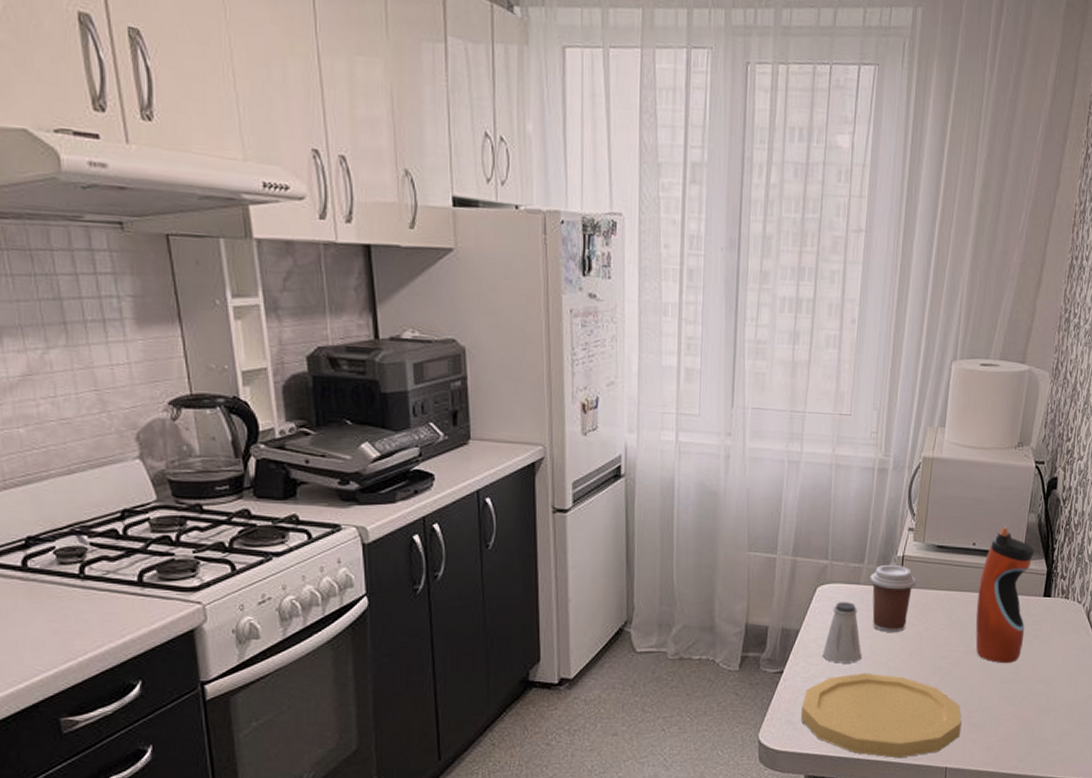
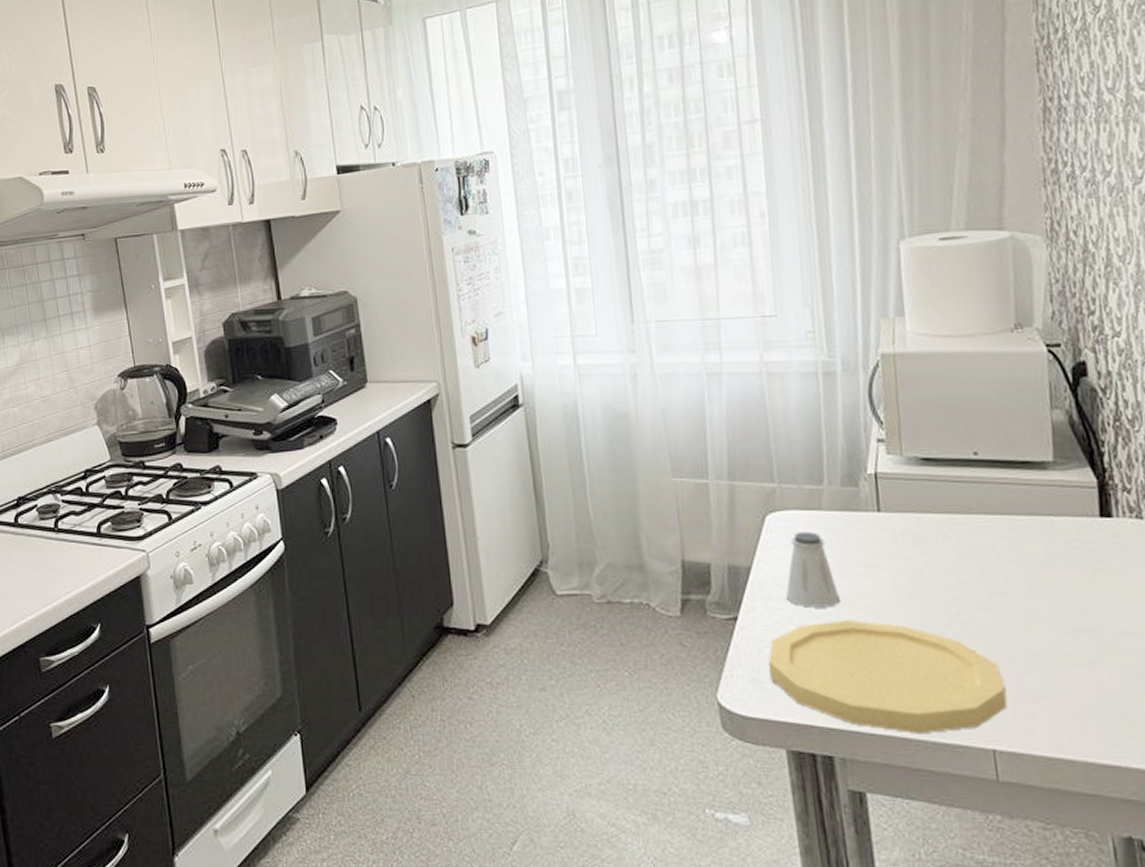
coffee cup: present [870,564,916,632] -> none [834,484,901,568]
water bottle: present [975,527,1035,664] -> none [993,429,1082,609]

